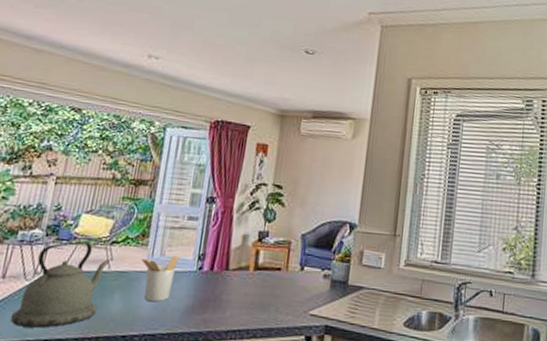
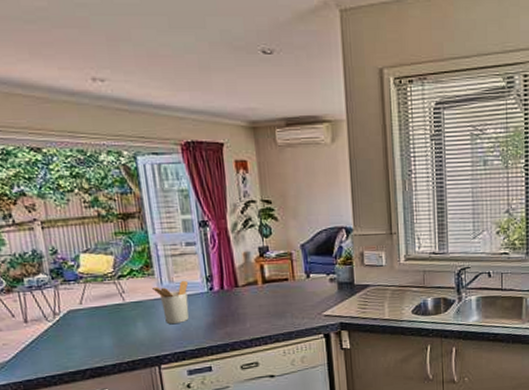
kettle: present [10,241,111,328] -> none [46,279,126,362]

